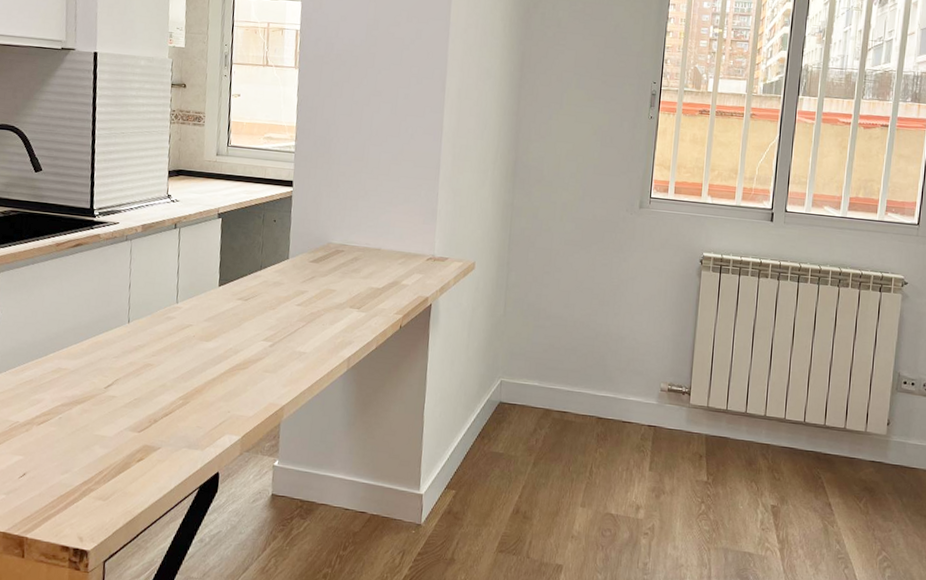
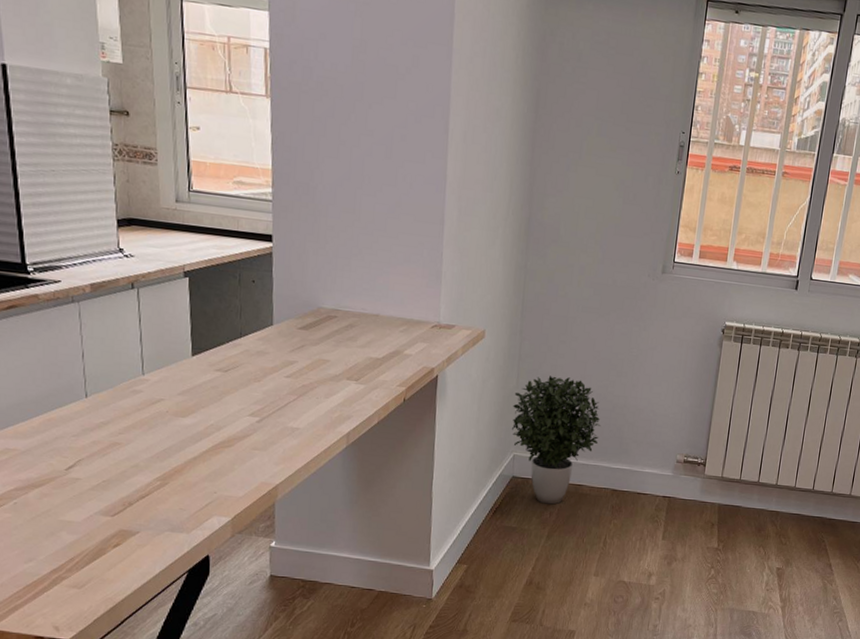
potted plant: none [499,304,585,431] -> present [512,375,602,505]

